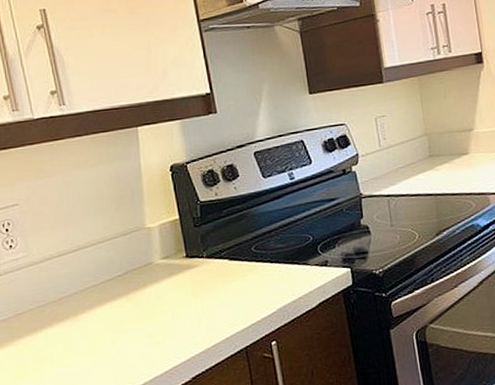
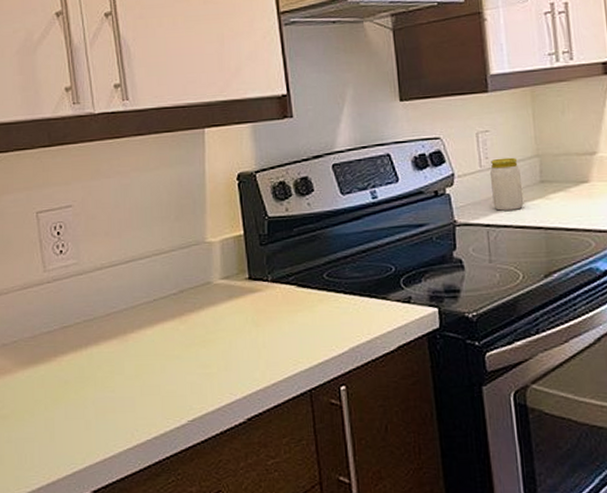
jar: none [388,137,417,183] -> present [490,157,524,211]

